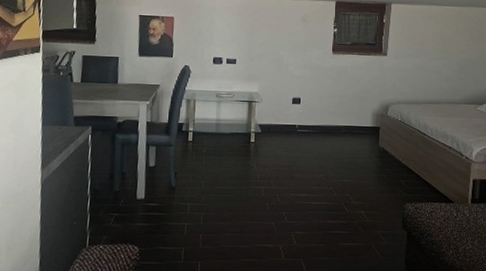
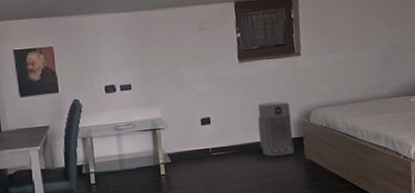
air purifier: none [340,92,371,141] -> present [257,101,294,157]

